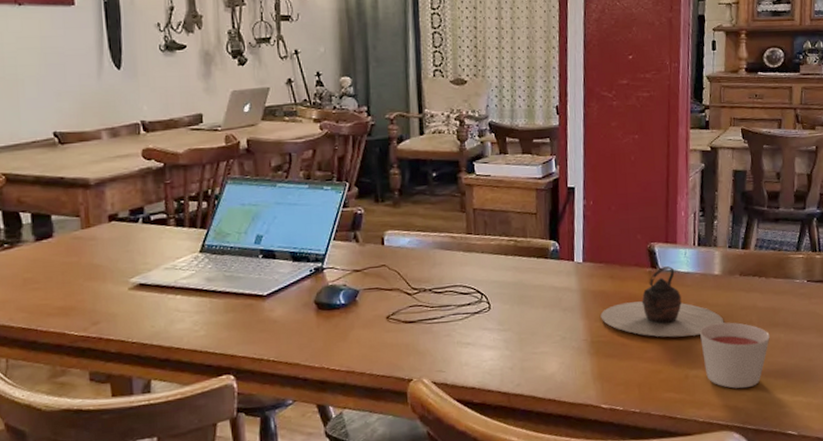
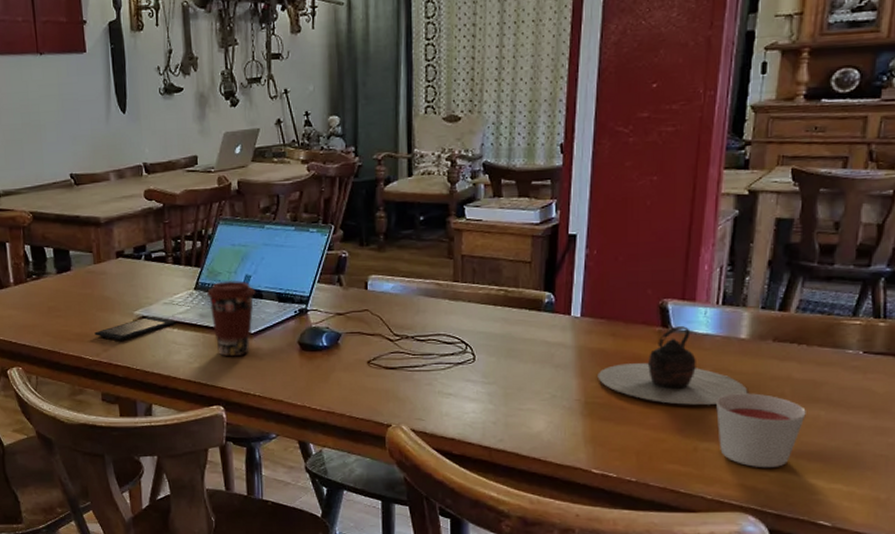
smartphone: none [81,283,179,312] -> present [95,316,176,341]
coffee cup: none [214,240,268,322] -> present [207,280,256,357]

